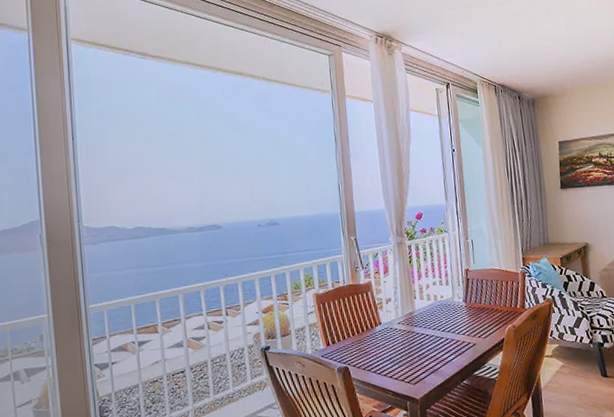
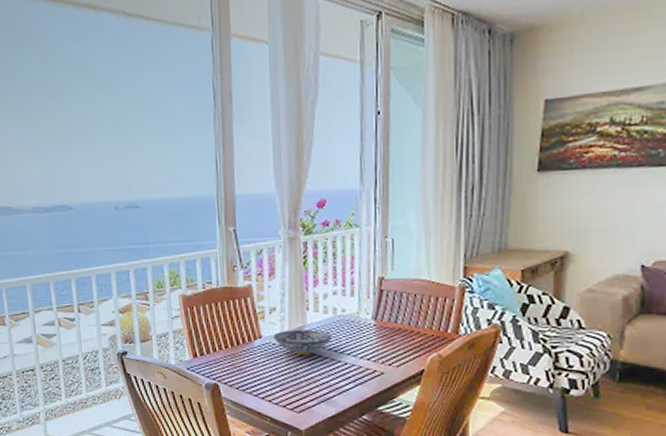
bowl: none [391,314,435,336] -> present [274,330,332,356]

